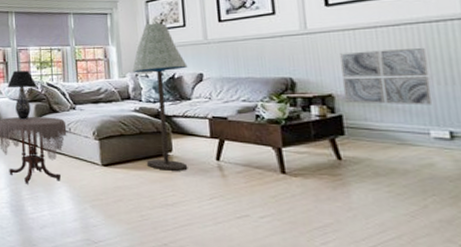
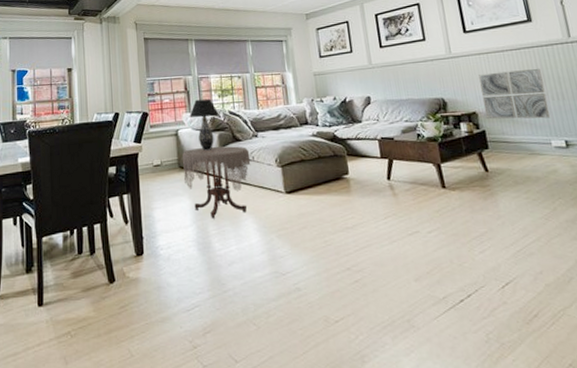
floor lamp: present [132,23,188,171] -> none [308,49,364,194]

